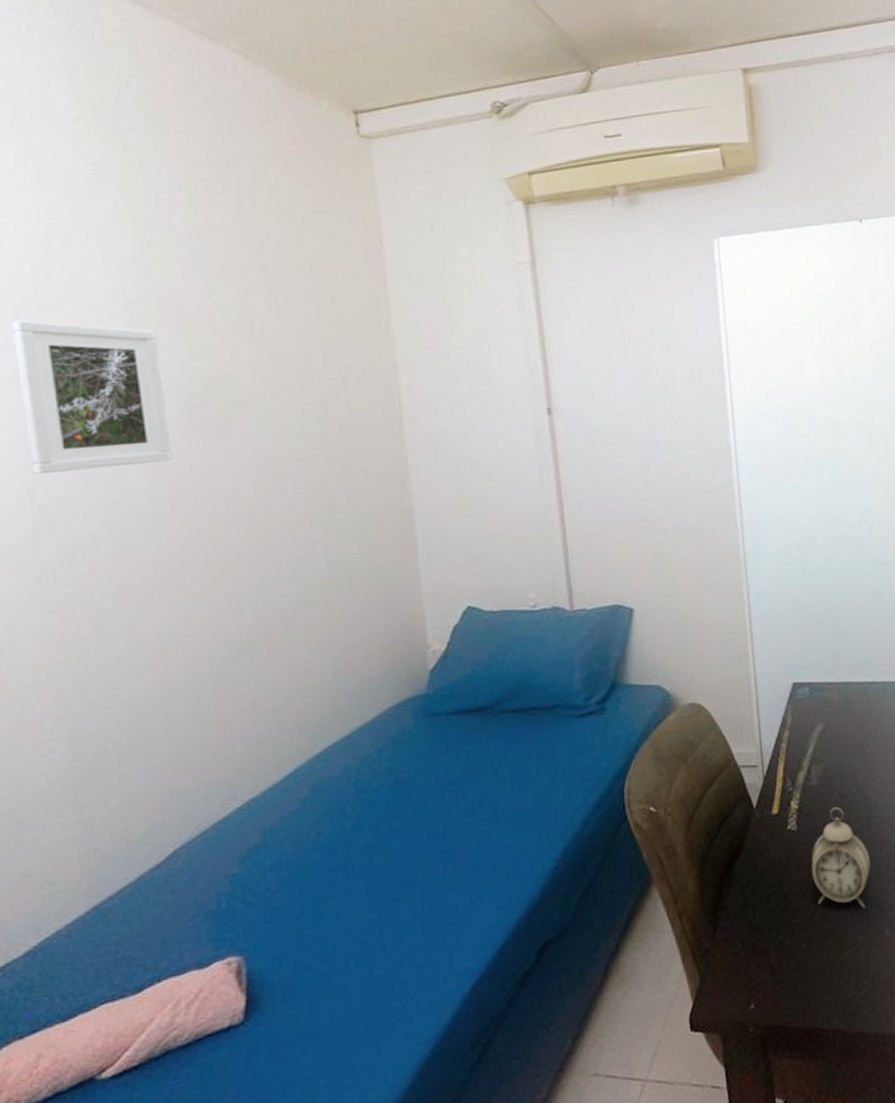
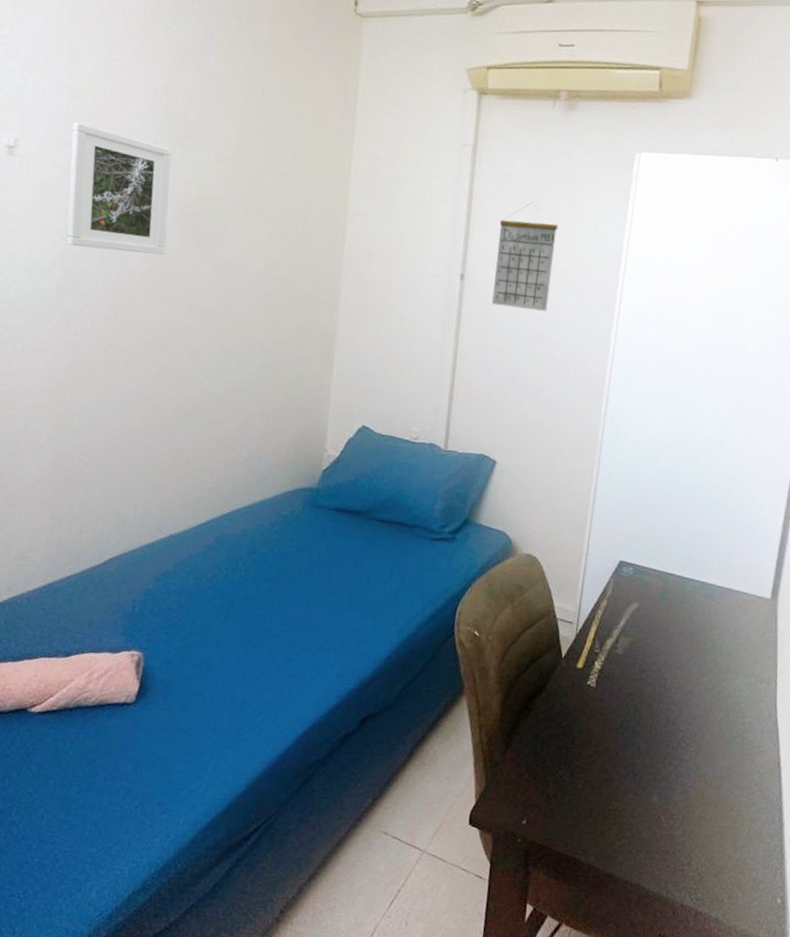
calendar: none [579,313,654,435] -> present [492,202,558,311]
alarm clock: present [811,807,871,909] -> none [599,678,655,772]

